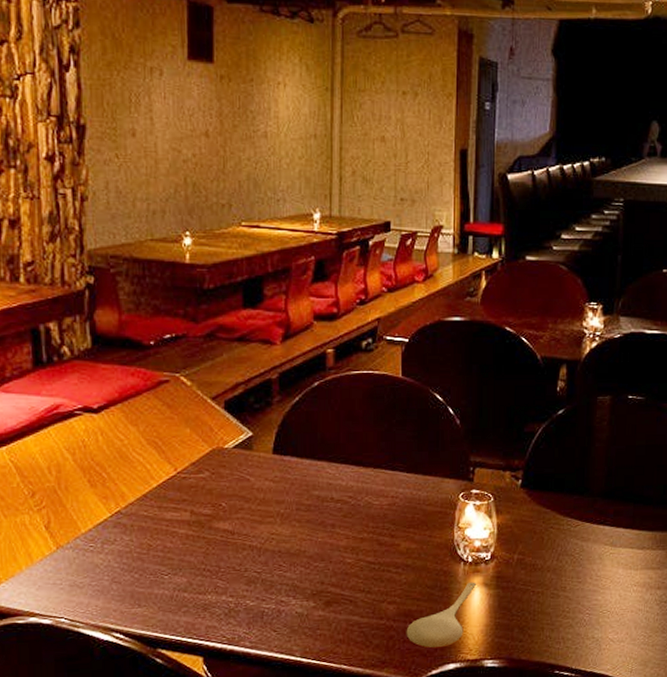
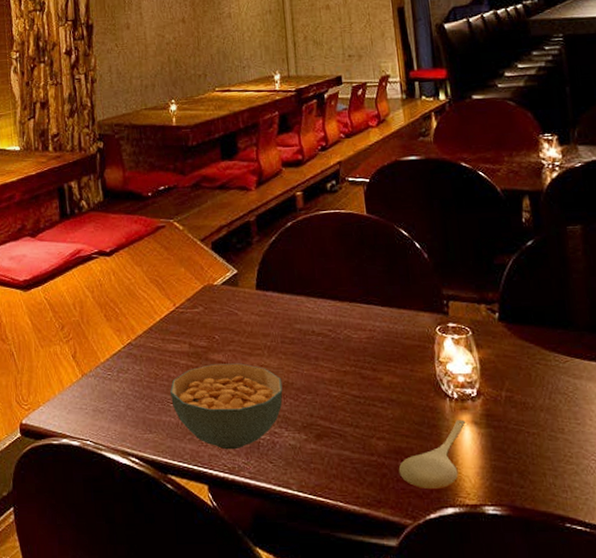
cereal bowl: none [165,531,294,621] -> present [170,363,283,450]

